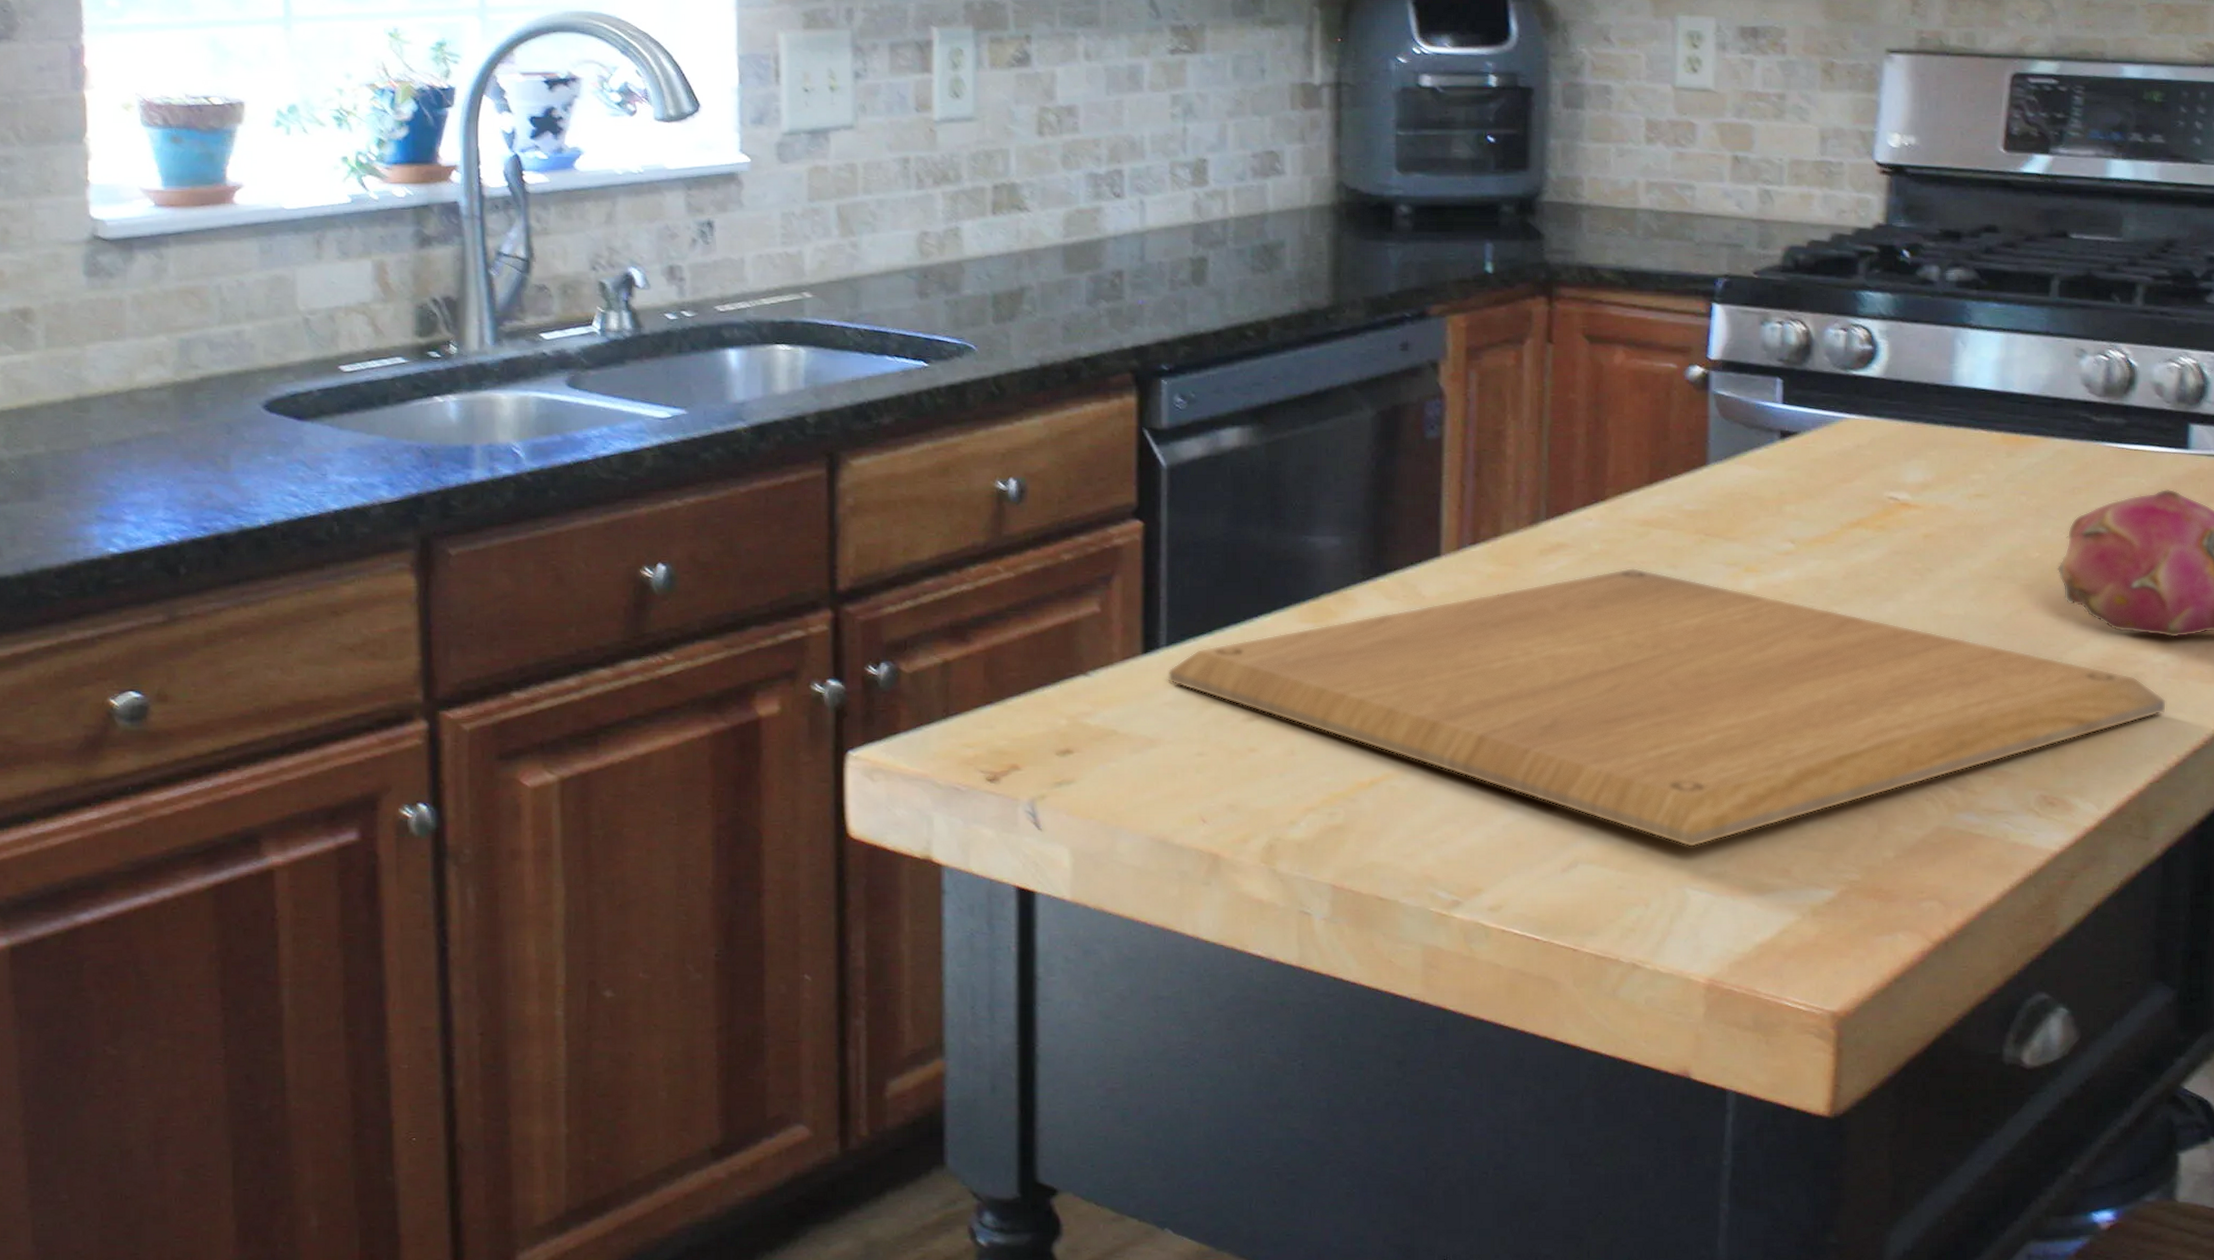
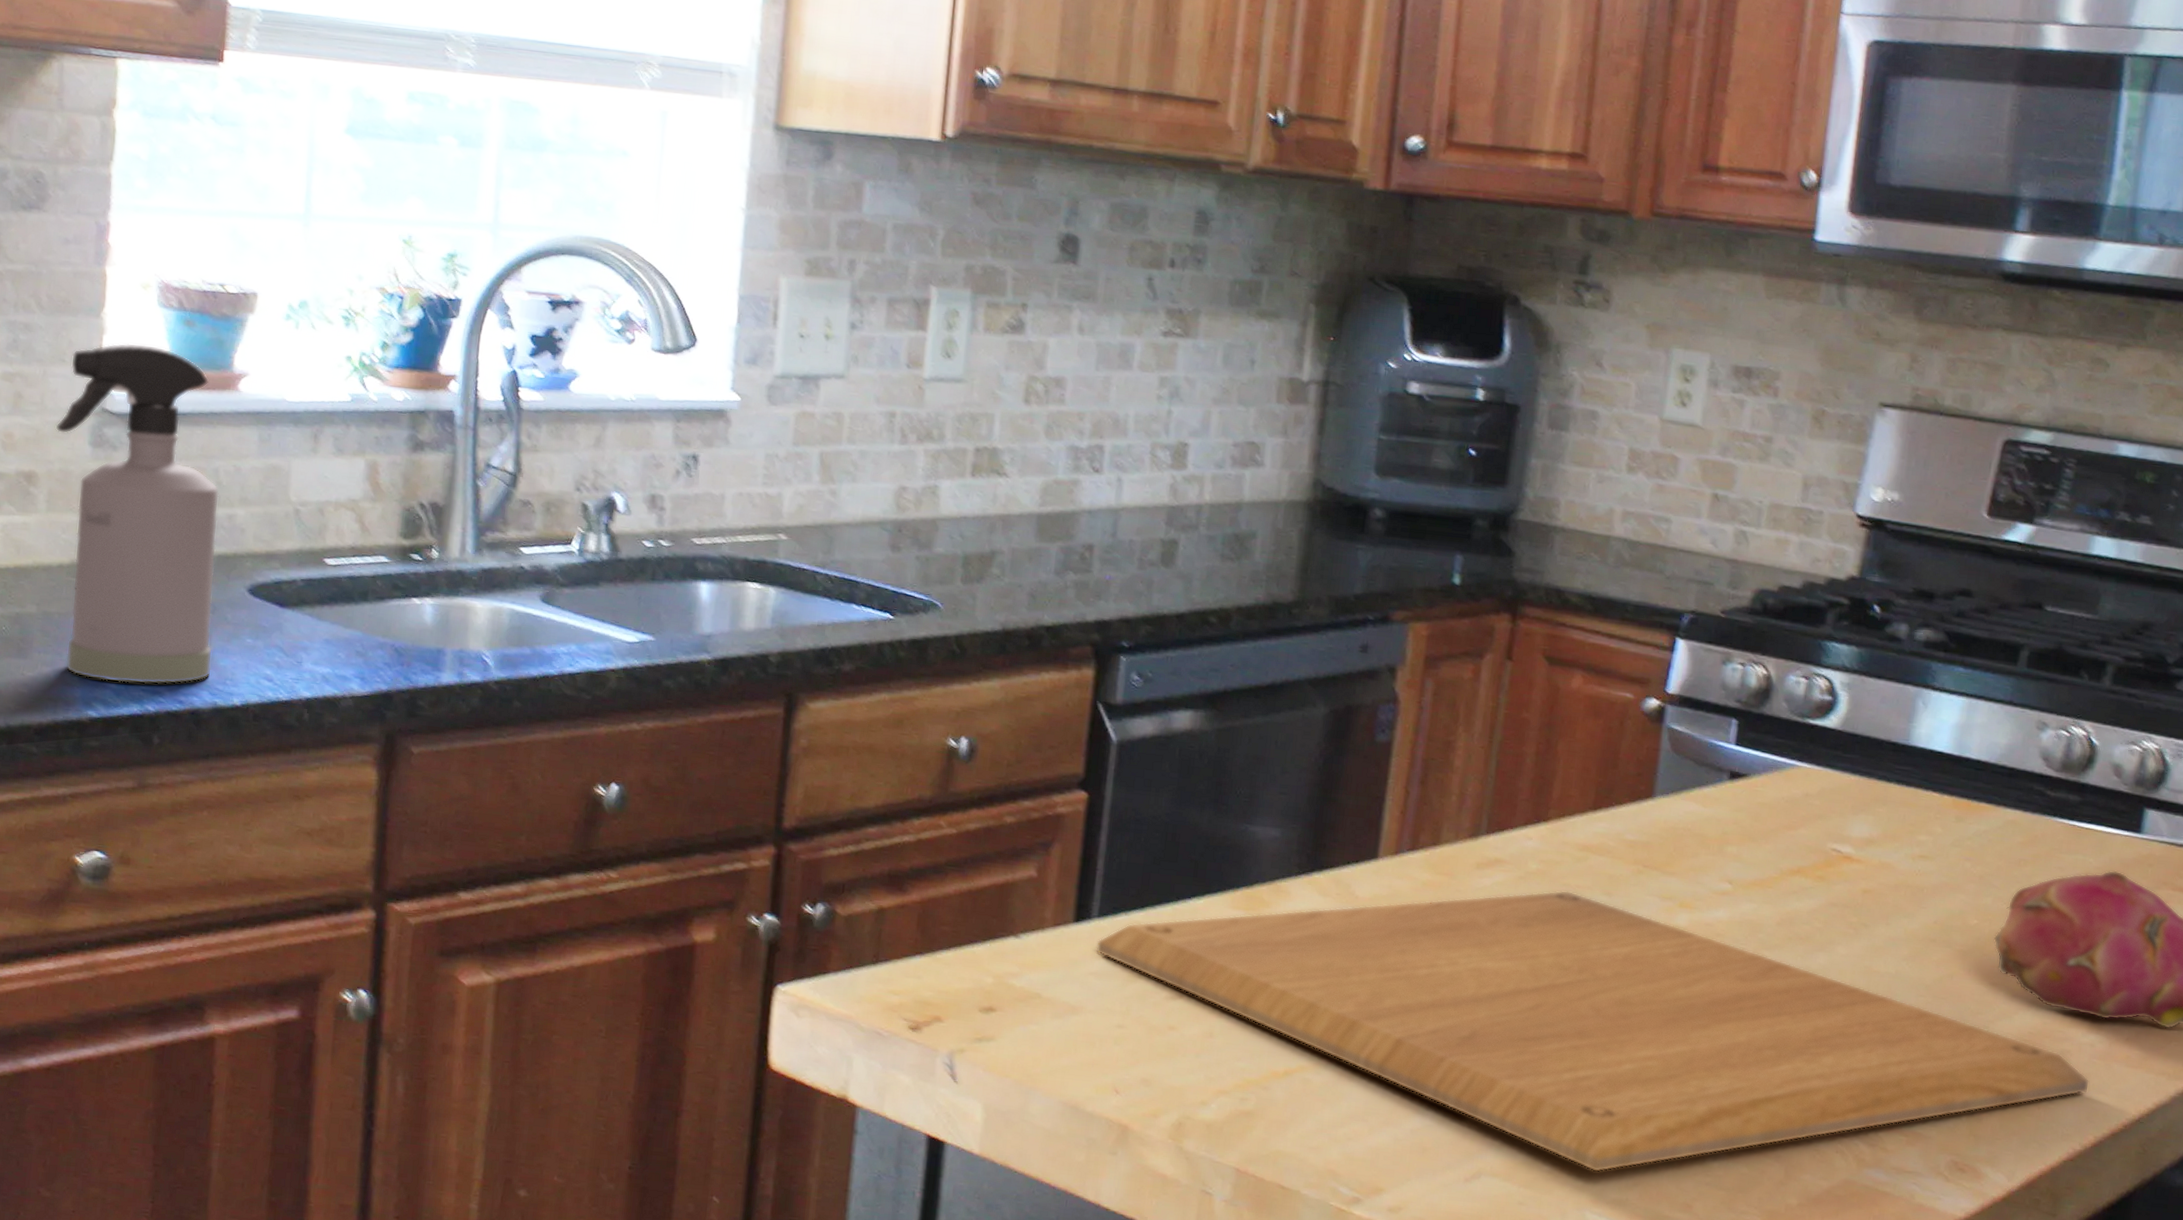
spray bottle: none [47,165,233,515] -> present [55,343,219,685]

